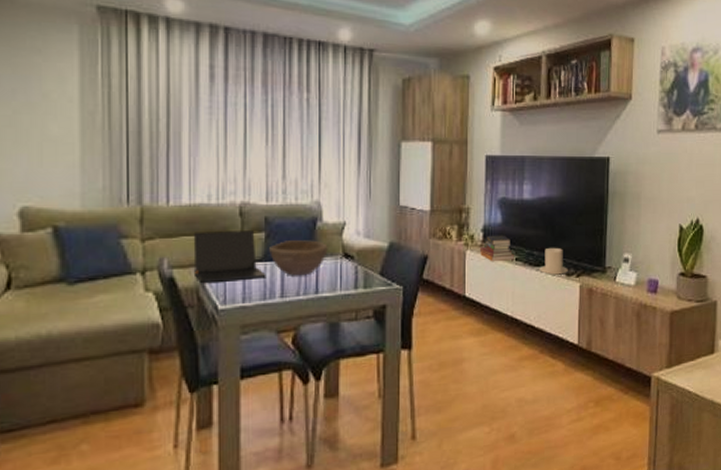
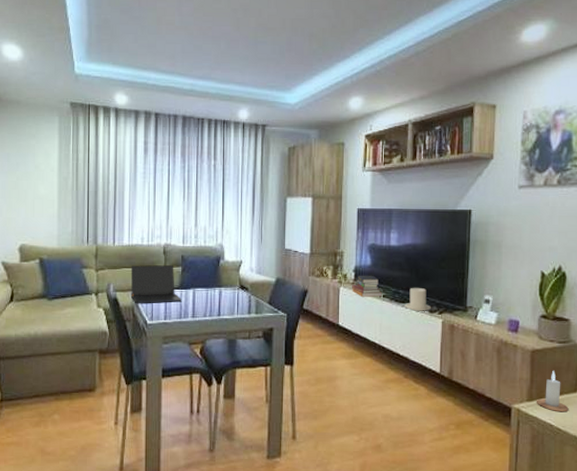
bowl: present [269,240,328,276] -> none [184,274,228,302]
candle: none [675,332,706,377] -> present [536,370,569,412]

